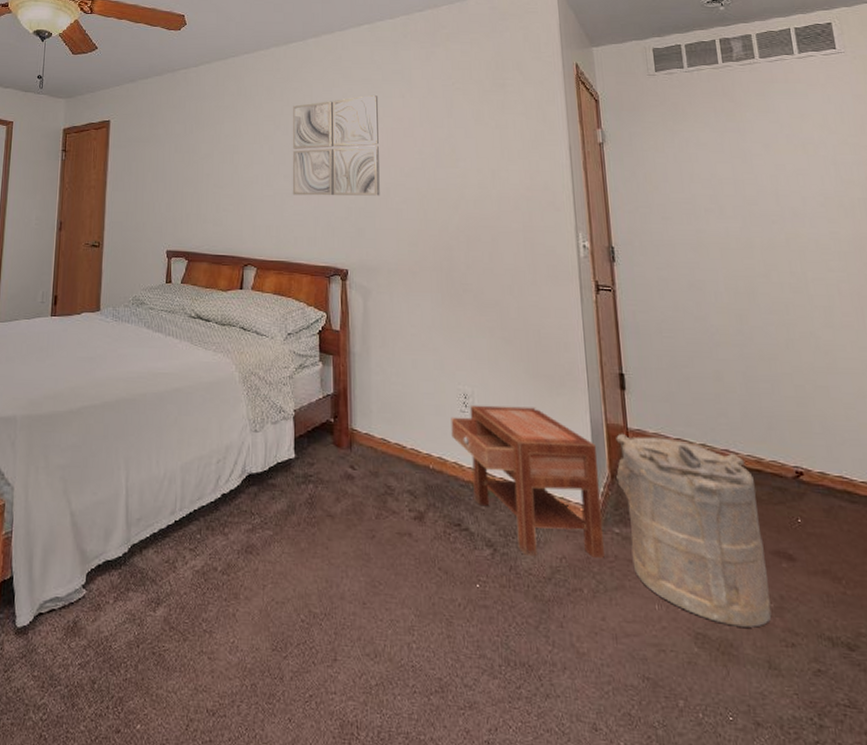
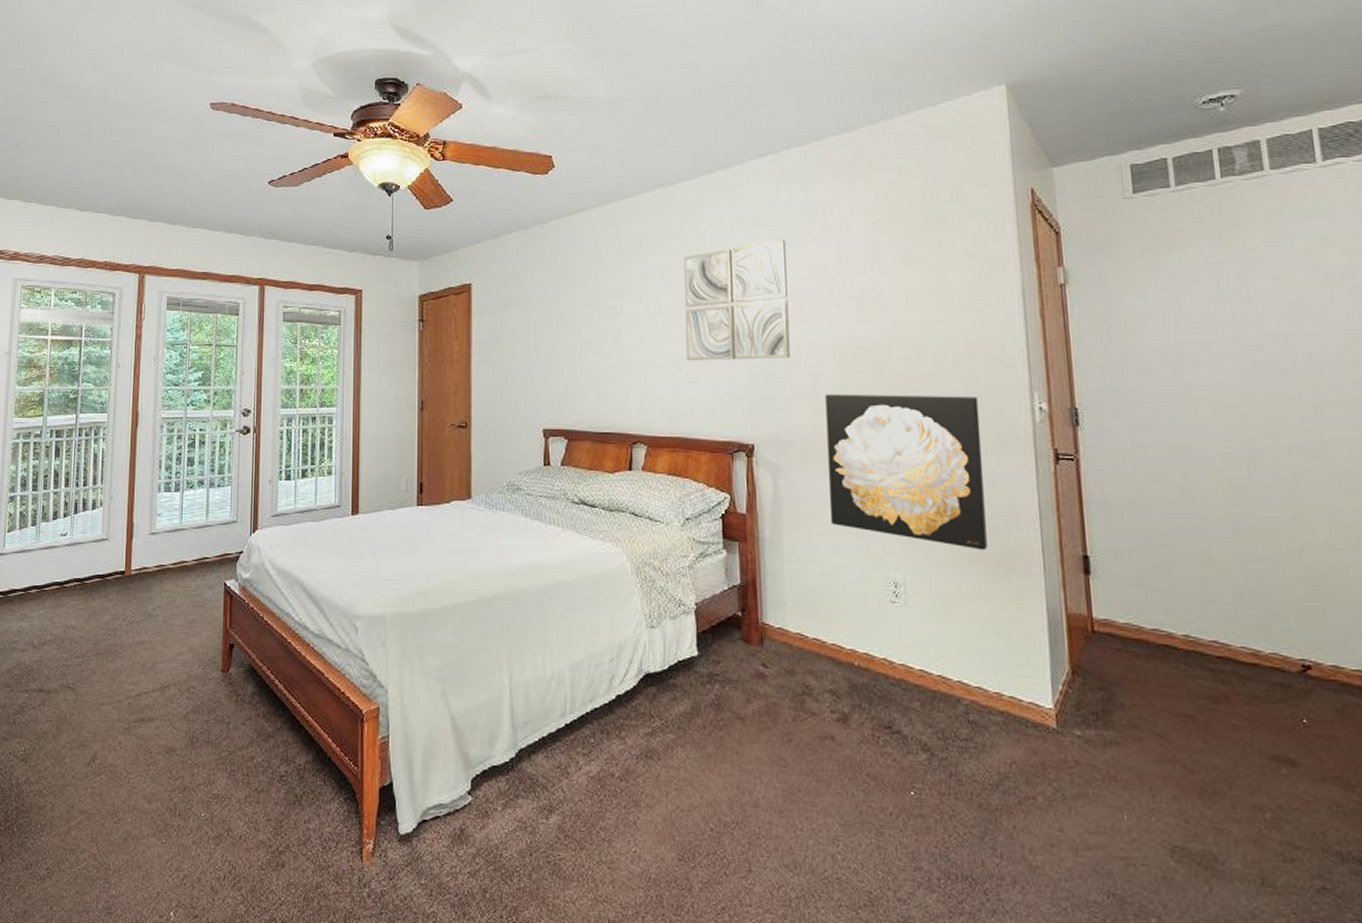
wall art: none [408,228,542,367] -> present [825,393,988,550]
nightstand: present [451,404,604,559] -> none [879,594,1063,764]
laundry hamper: present [616,433,772,628] -> none [1078,623,1267,840]

